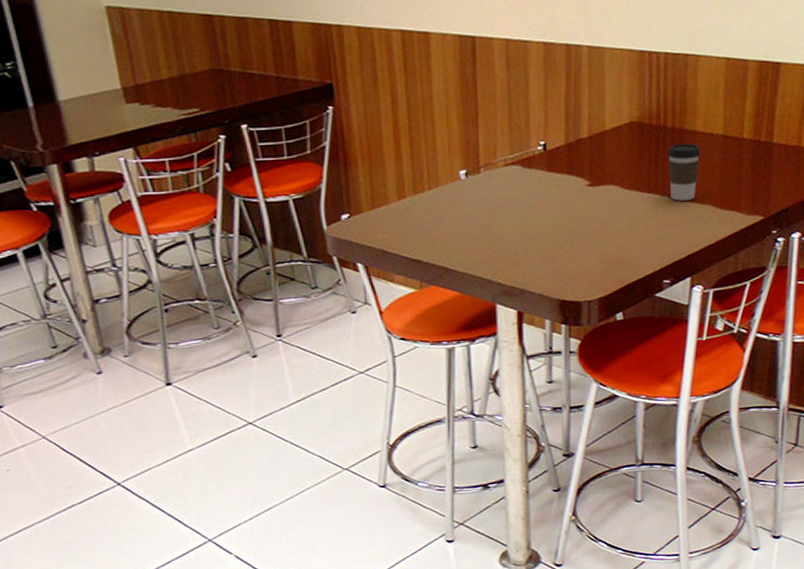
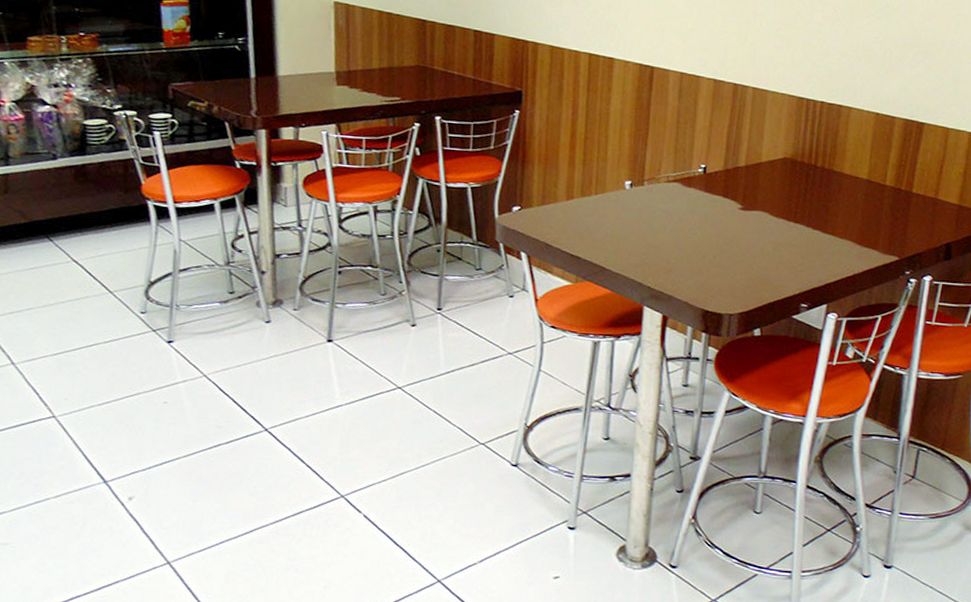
coffee cup: present [667,143,701,201] -> none [815,182,846,234]

